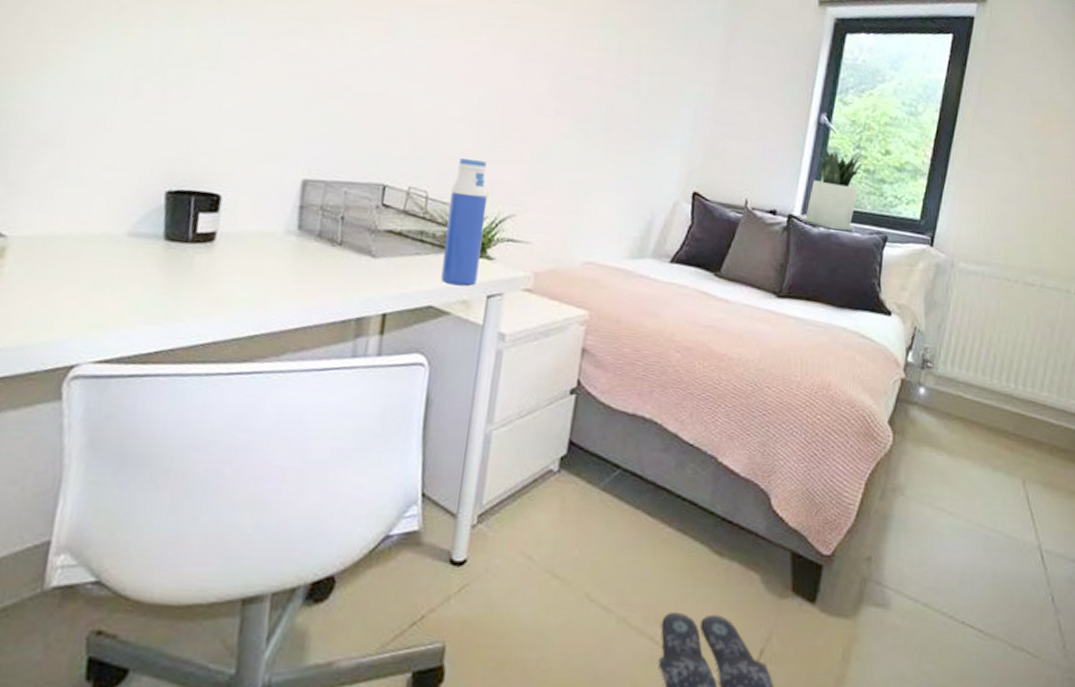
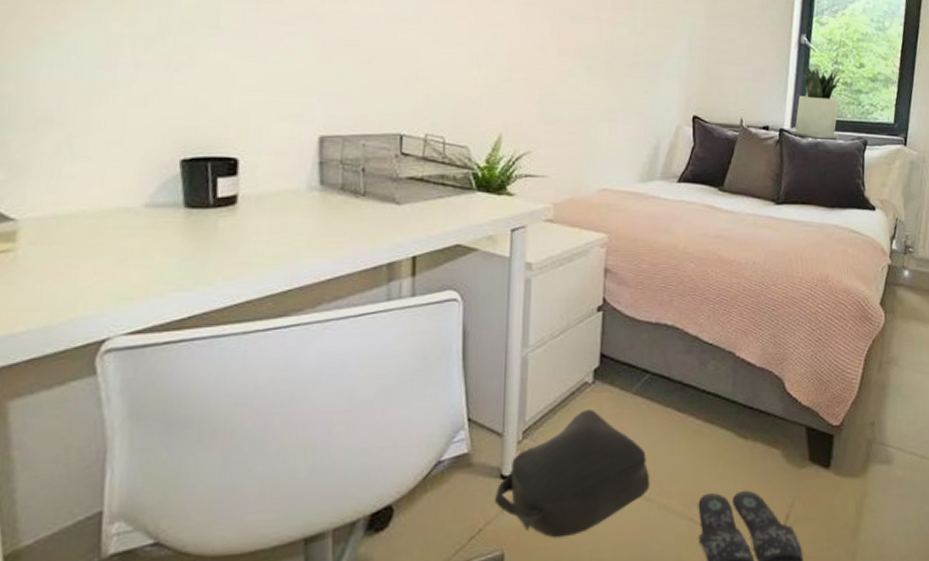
backpack: none [440,499,611,639] -> present [494,408,650,538]
water bottle: present [441,157,488,286] -> none [465,102,503,223]

